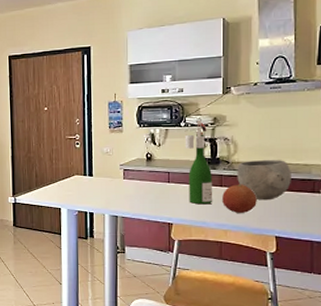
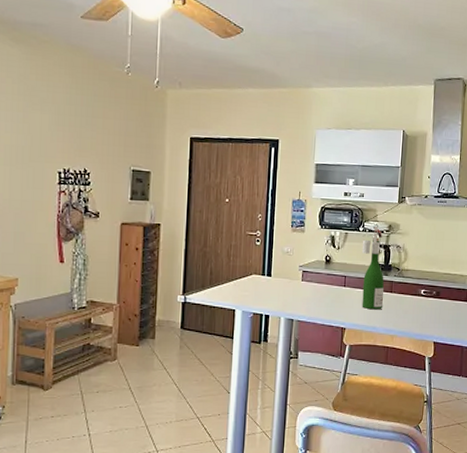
fruit: present [222,184,257,213] -> none [391,291,421,319]
bowl: present [237,159,291,201] -> none [405,268,450,308]

